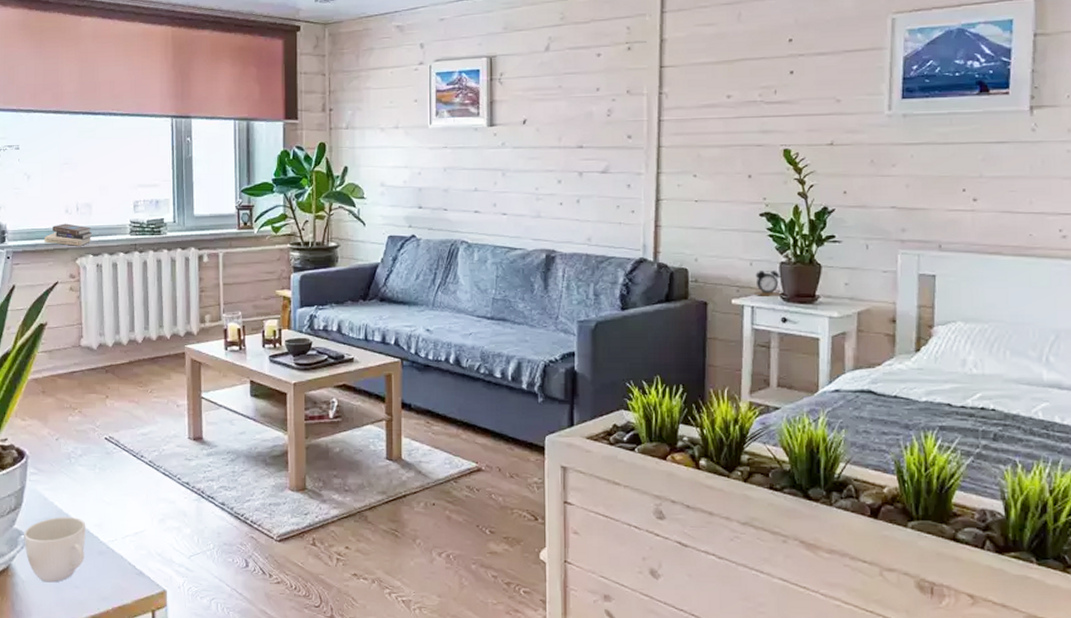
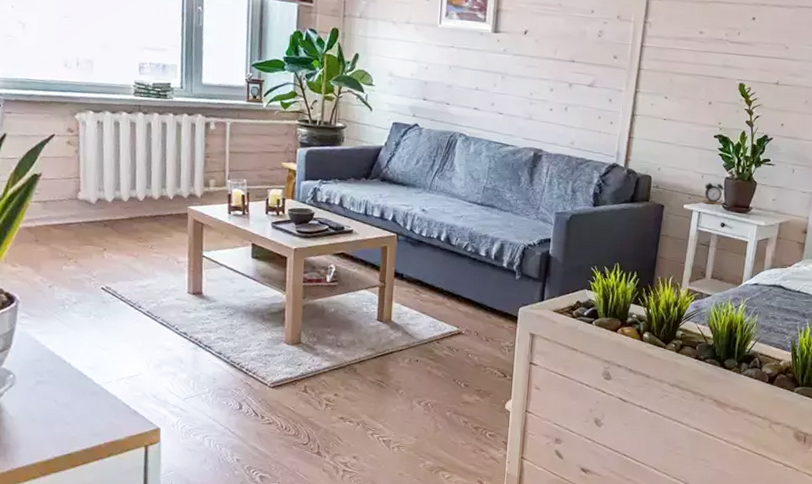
cup: present [24,517,86,583] -> none [12,359,79,419]
books: present [44,223,92,246] -> none [40,77,93,101]

